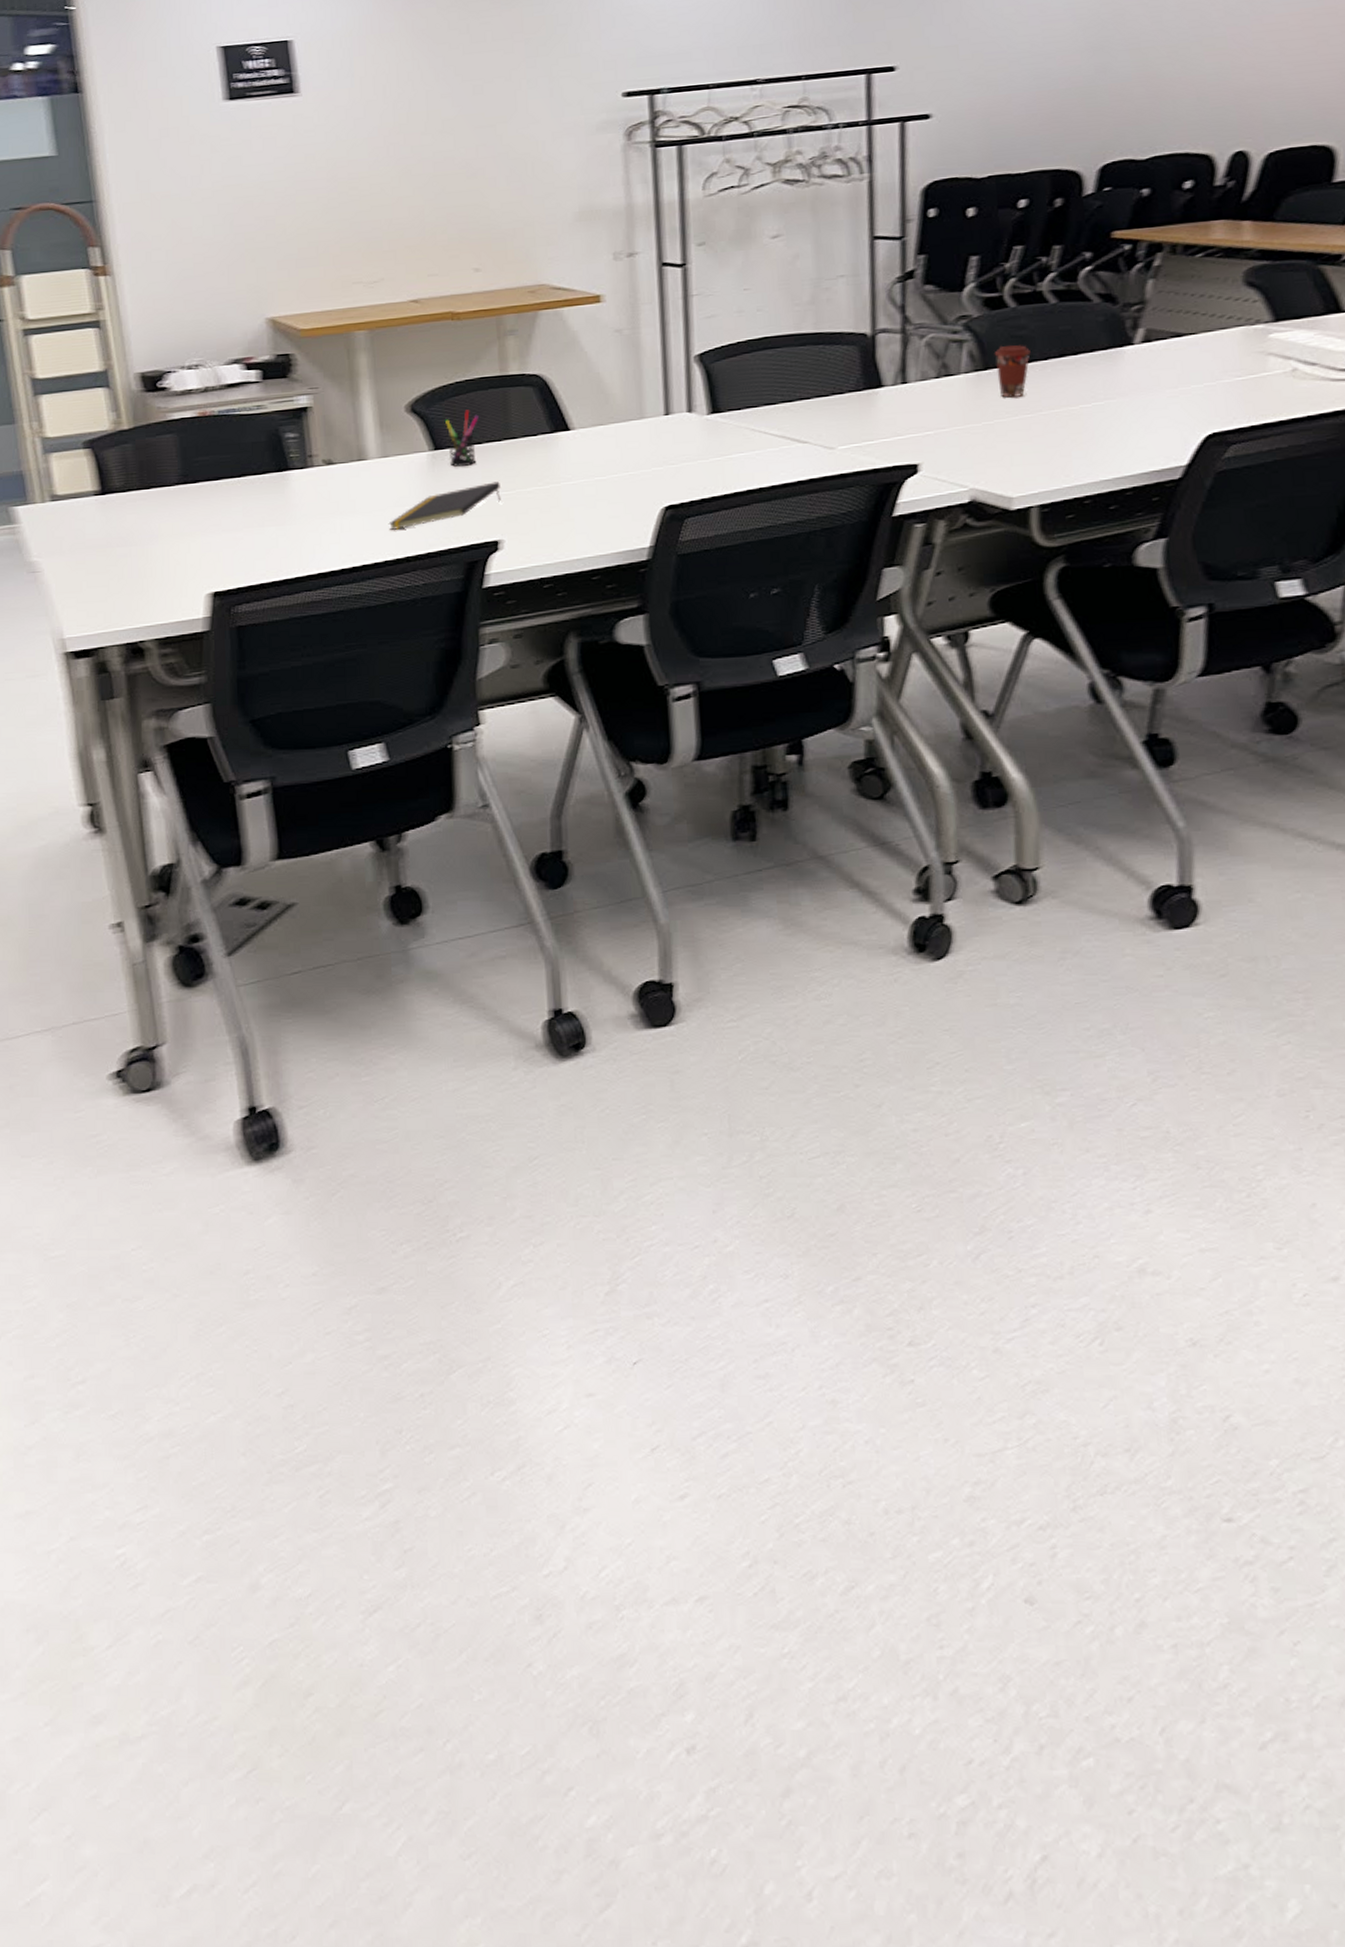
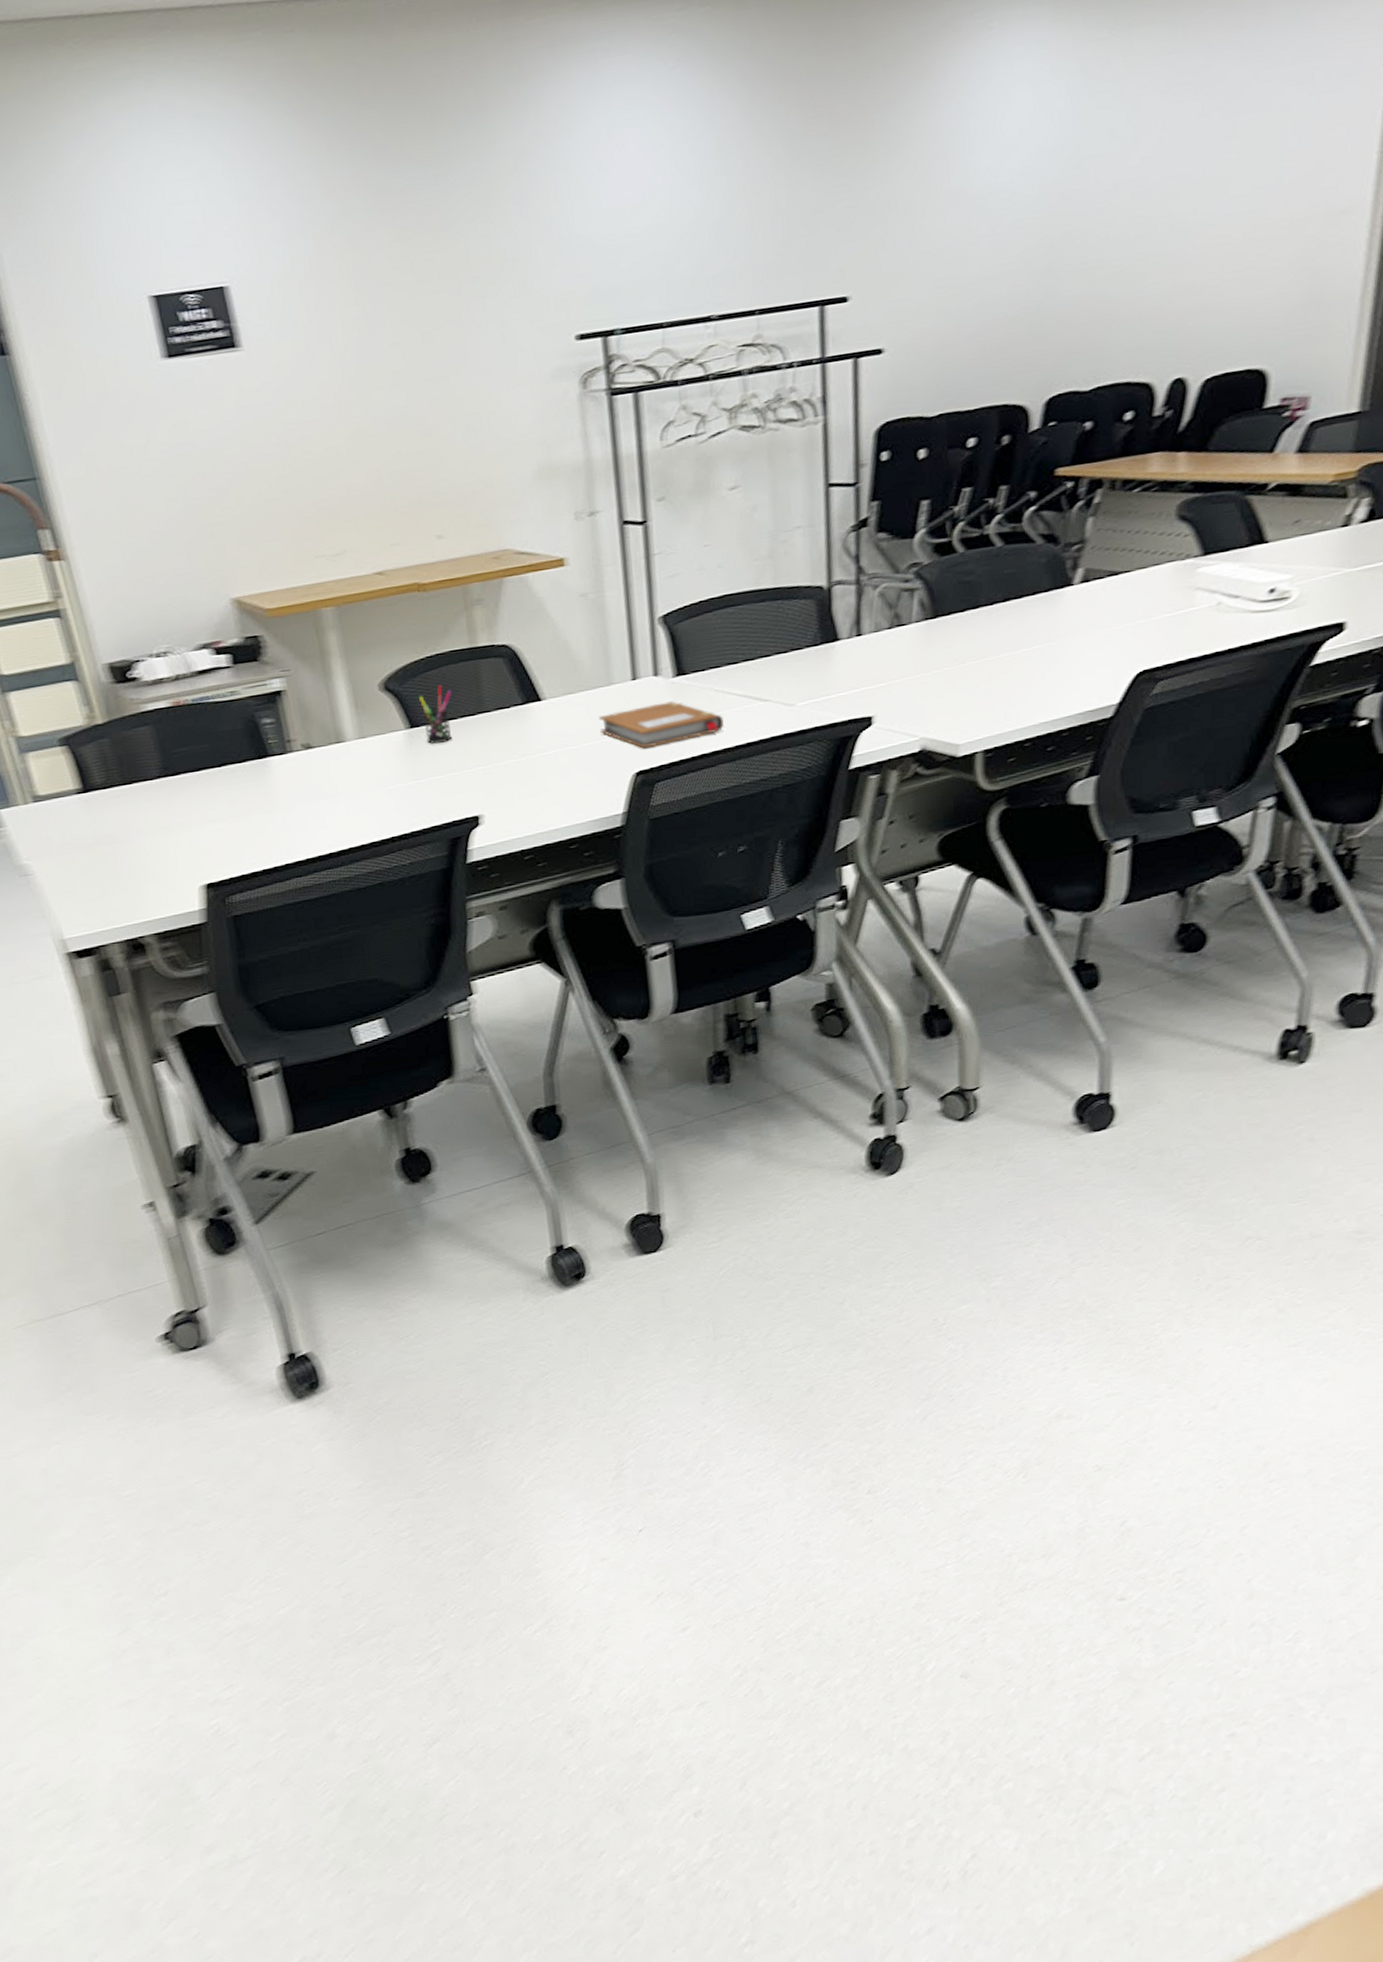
notepad: present [388,481,501,530] -> none [371,756,479,812]
notebook: none [628,438,760,484] -> present [599,701,724,749]
coffee cup: present [994,345,1031,399] -> none [943,591,977,646]

